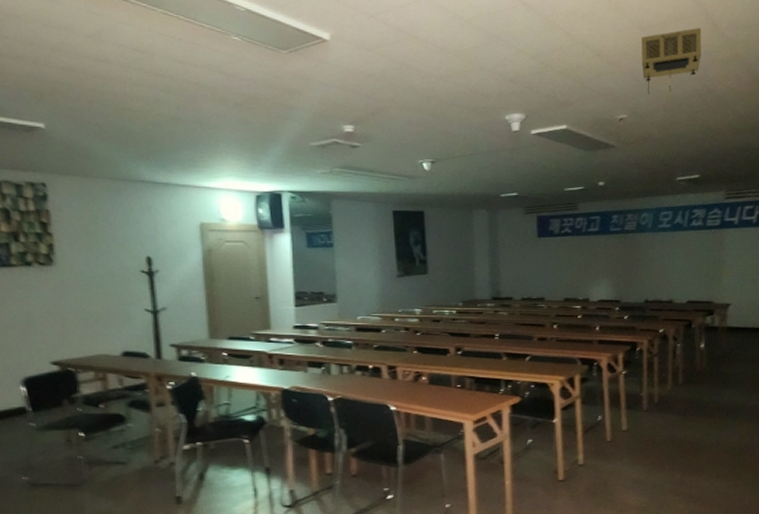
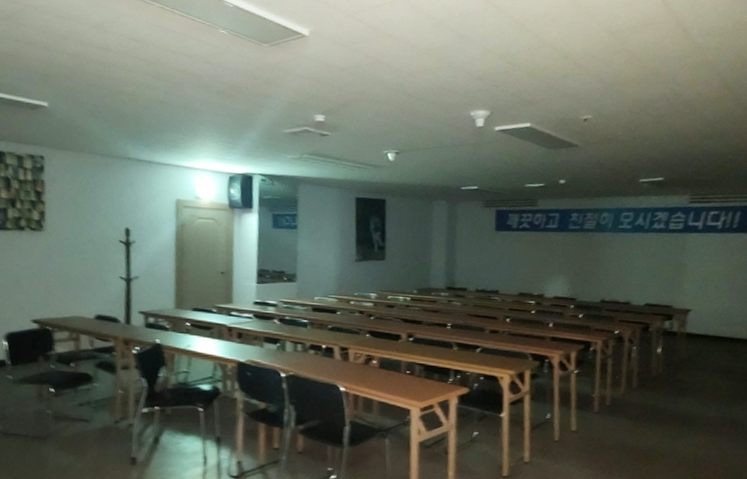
projector: present [641,27,702,95] -> none [609,33,672,97]

